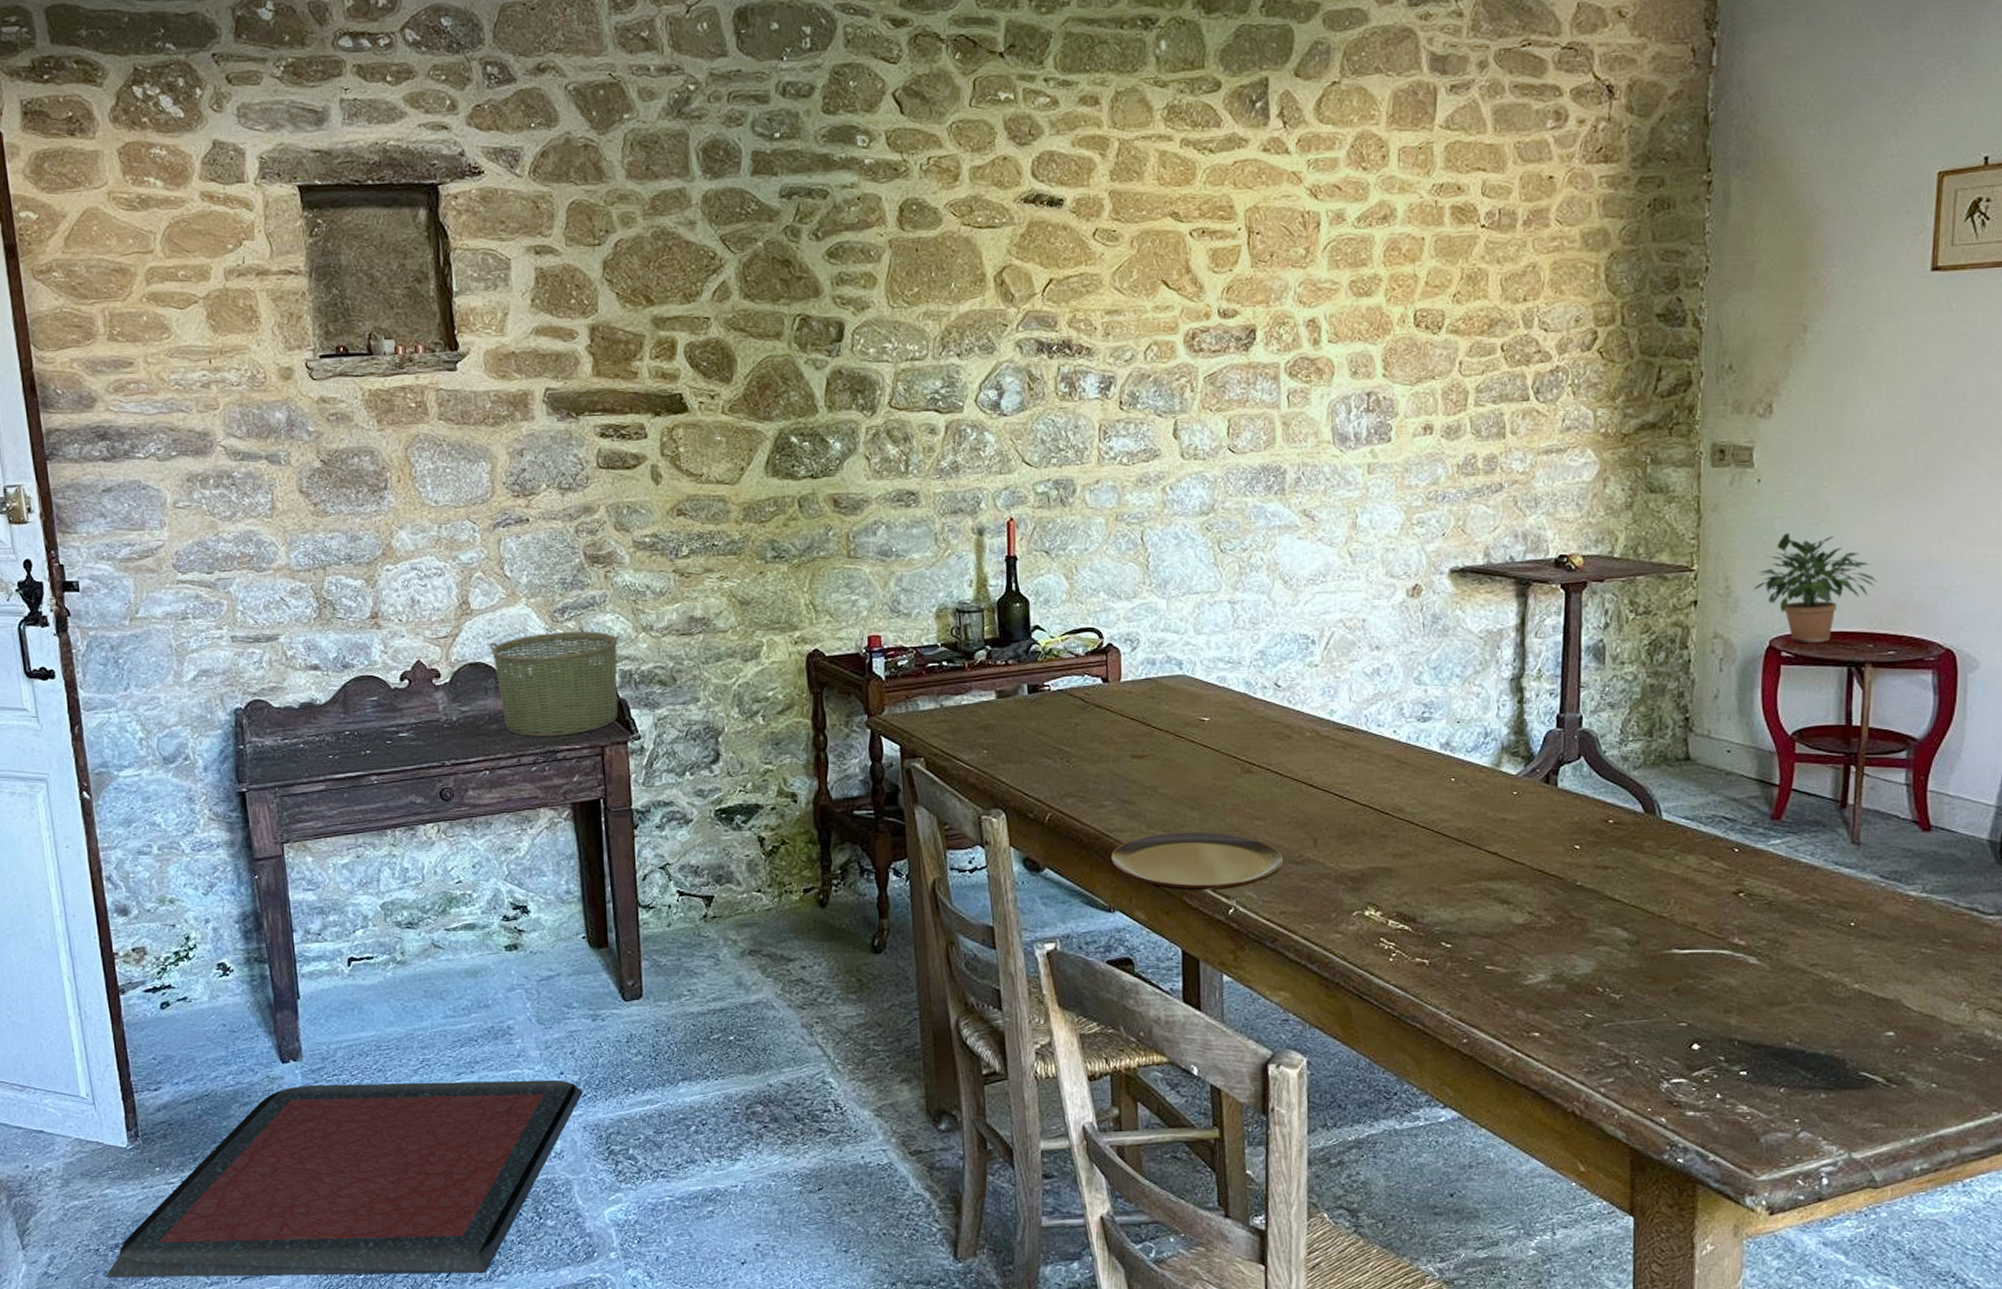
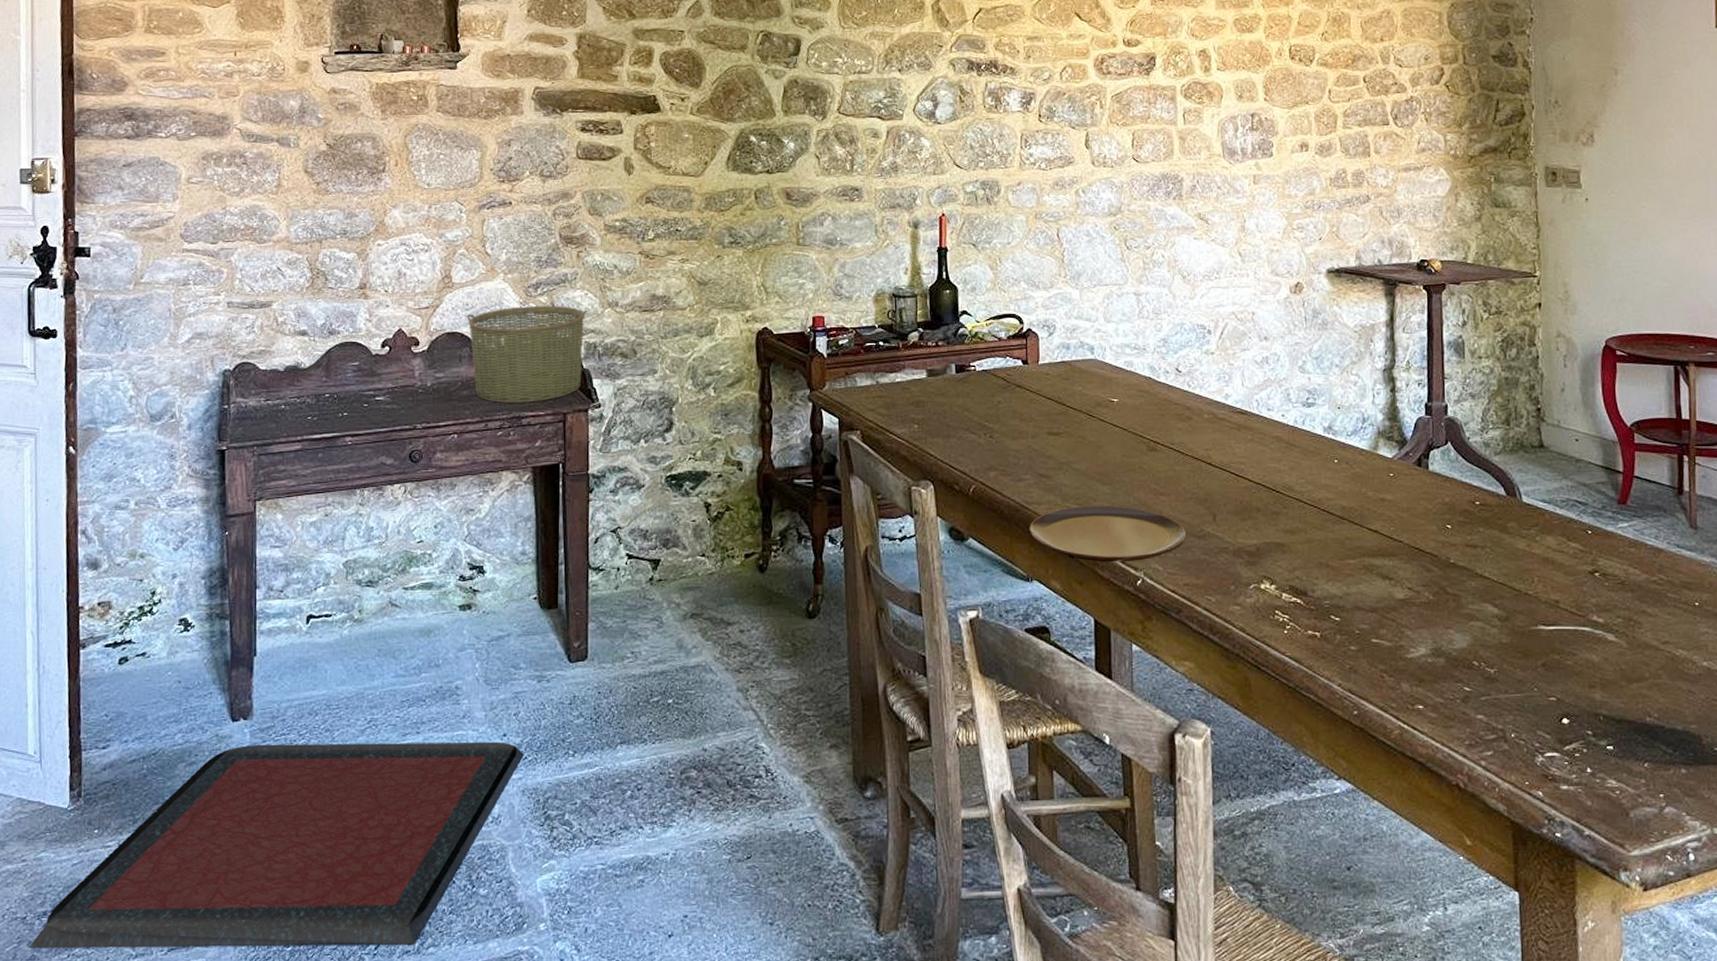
potted plant: present [1753,533,1878,644] -> none [1588,246,1693,344]

